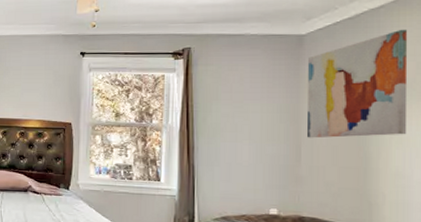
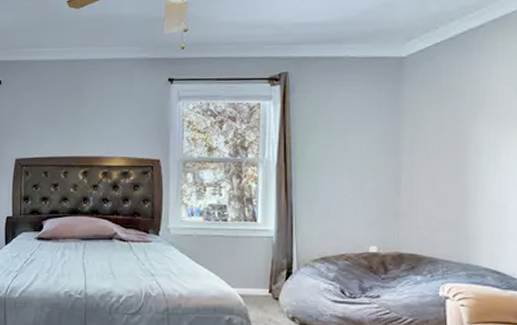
wall art: present [308,29,408,138] -> none [407,50,506,170]

